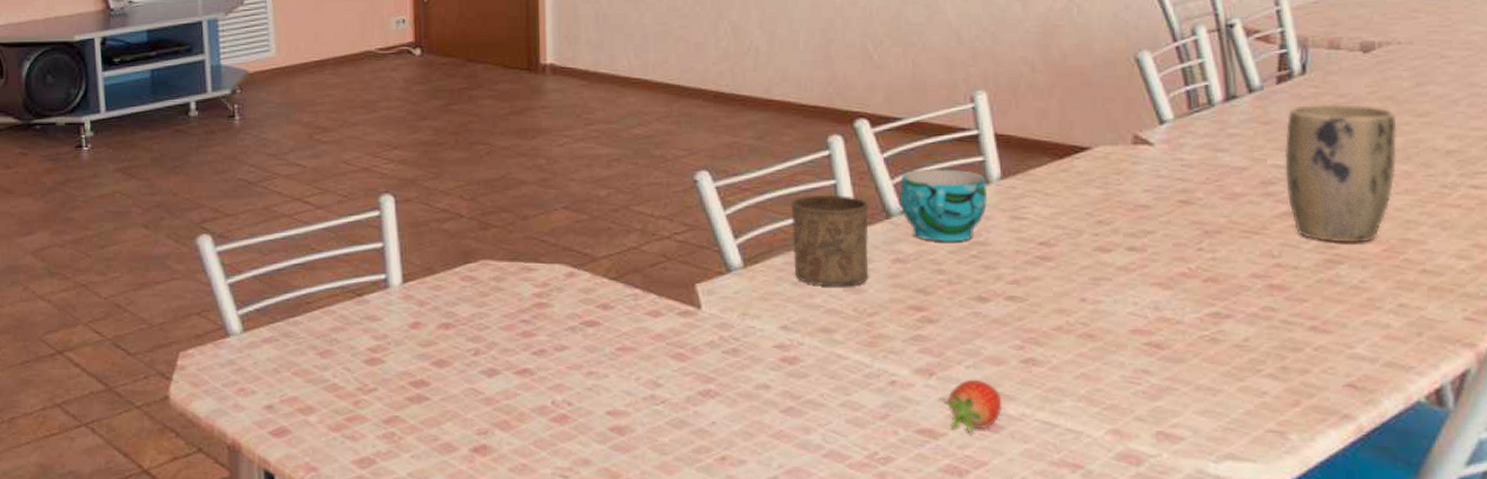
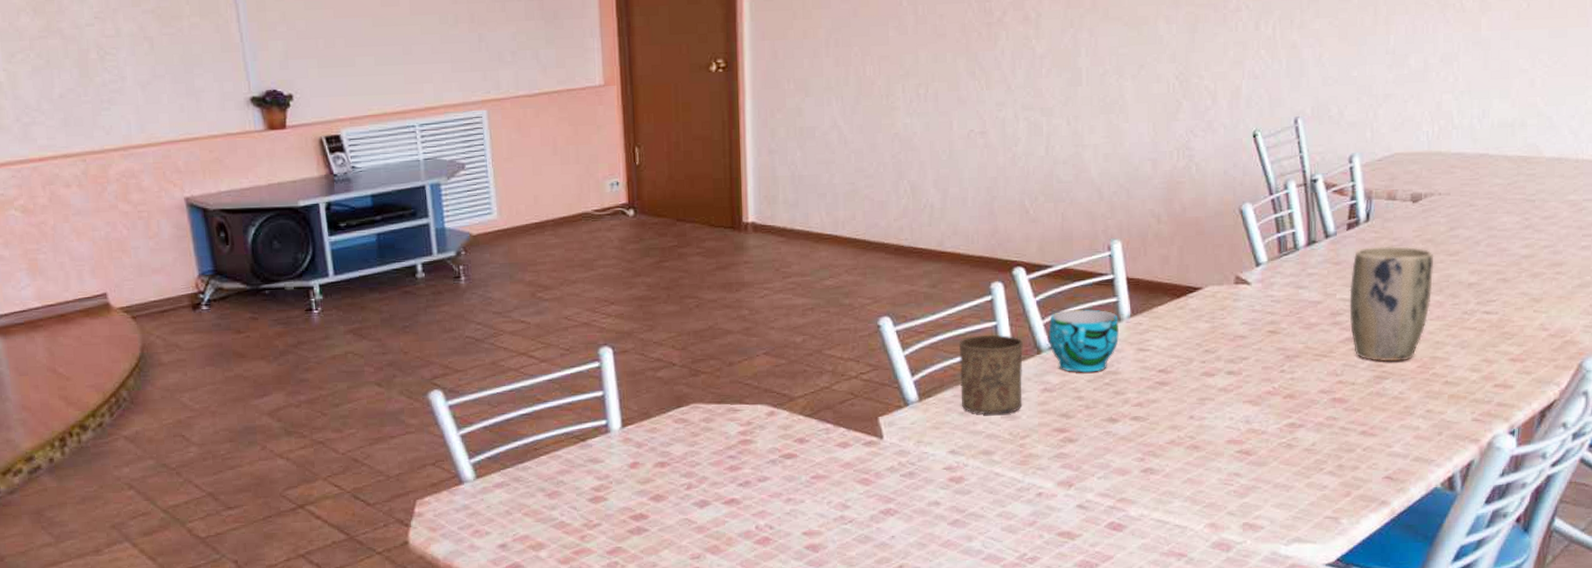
fruit: present [943,379,1003,434] -> none [1080,487,1126,534]

